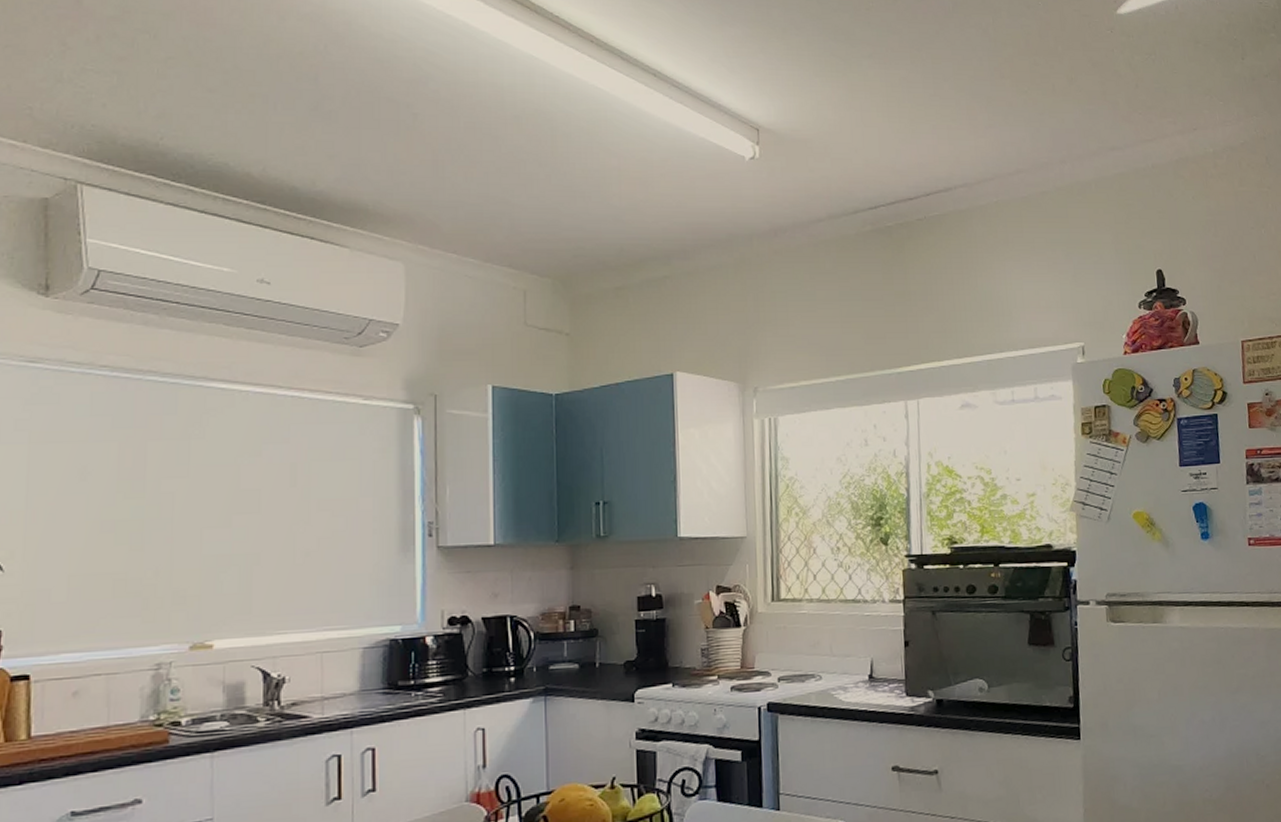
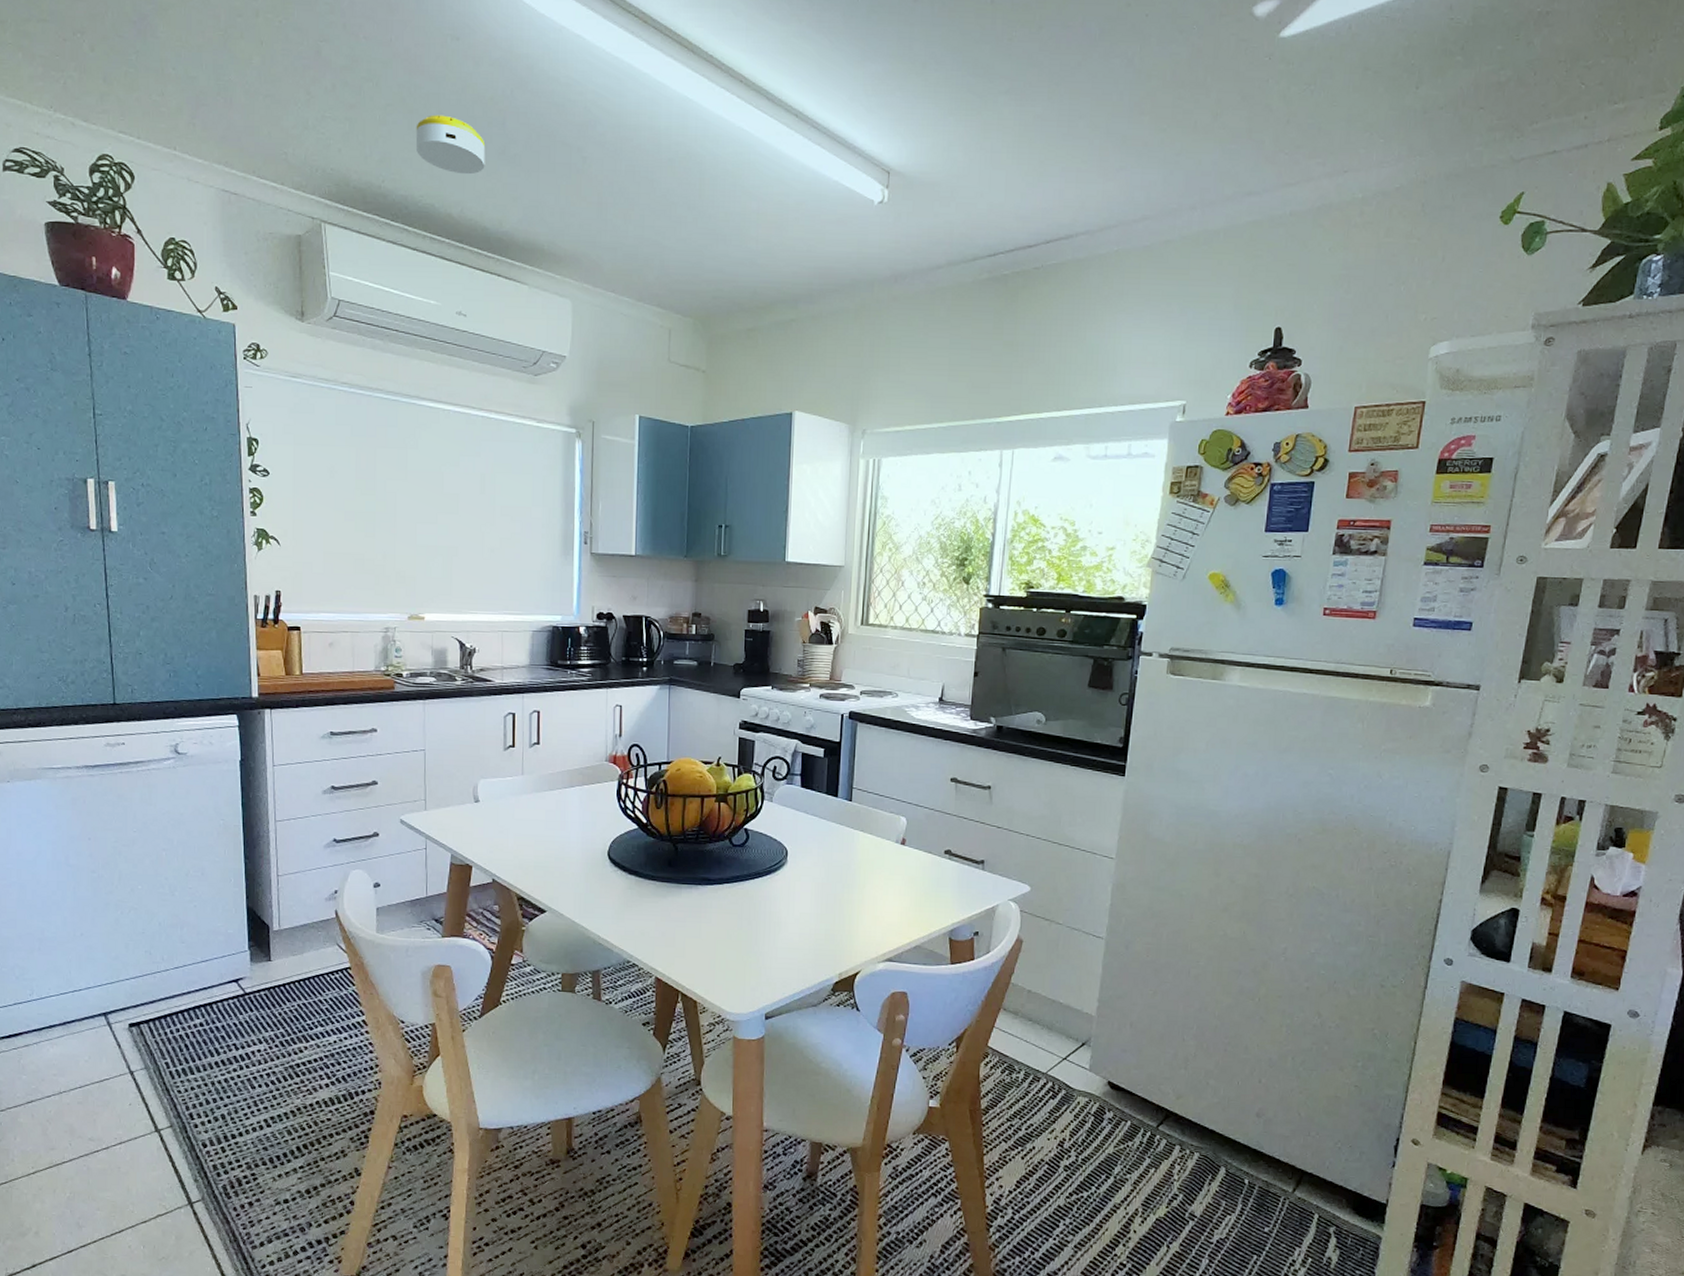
smoke detector: none [204,69,294,132] -> present [415,114,486,175]

